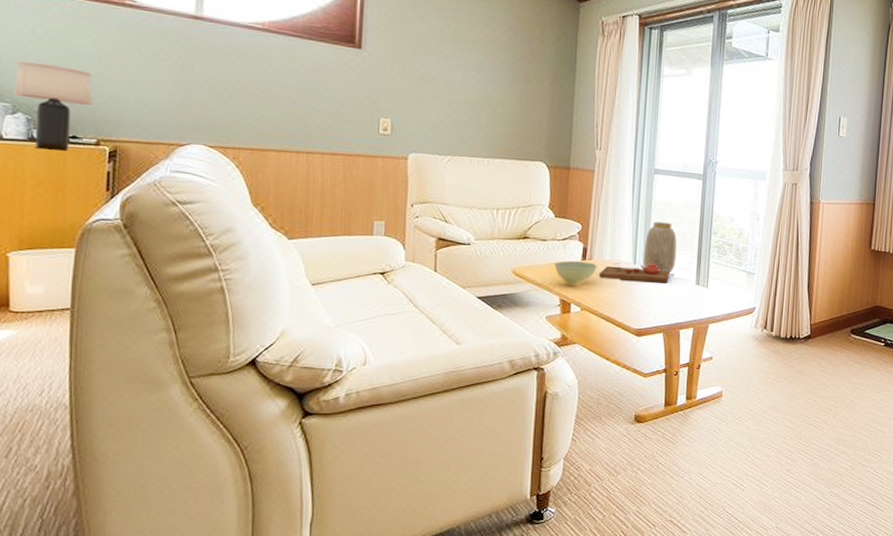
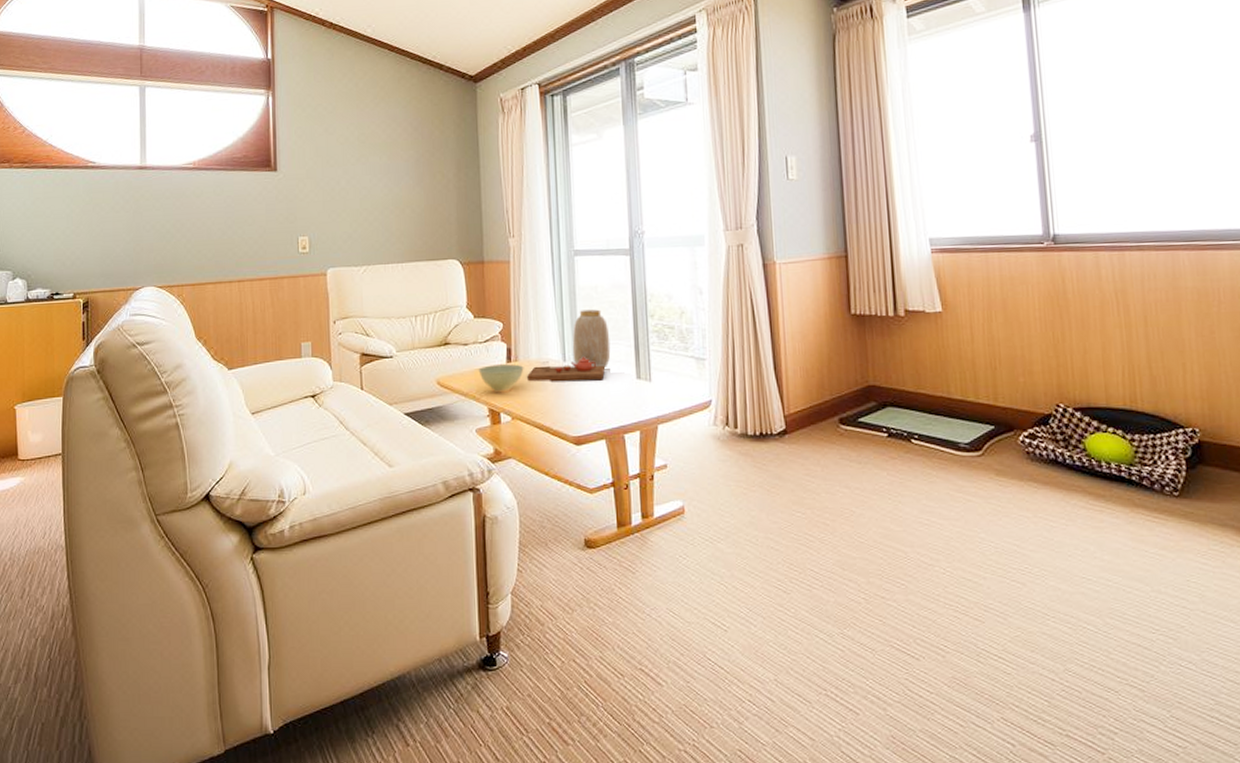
table lamp: present [13,61,93,152] -> none [13,231,68,309]

